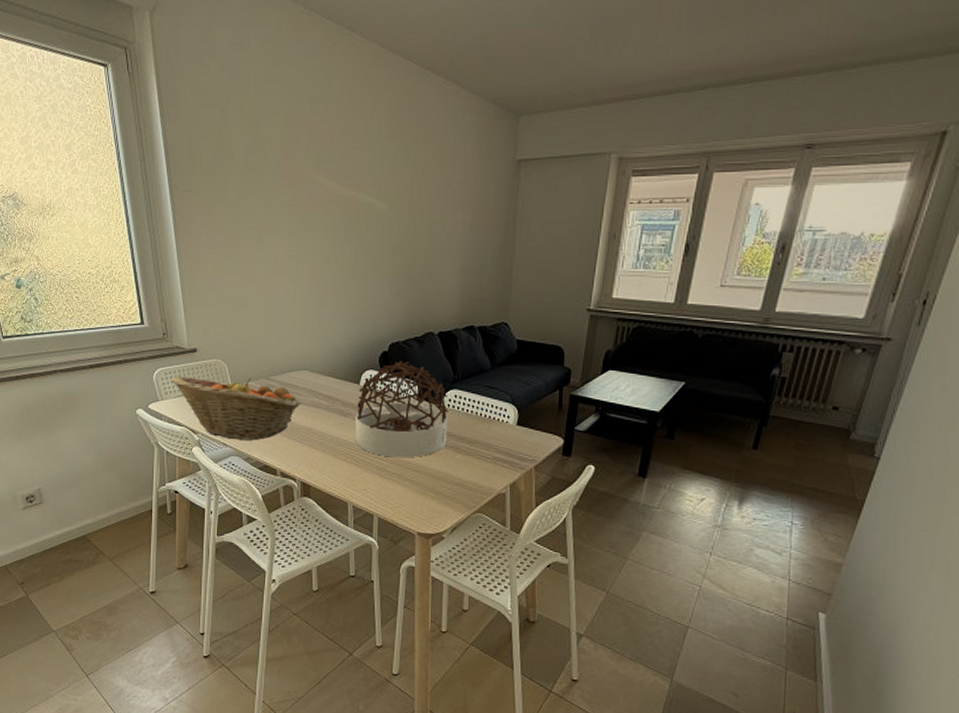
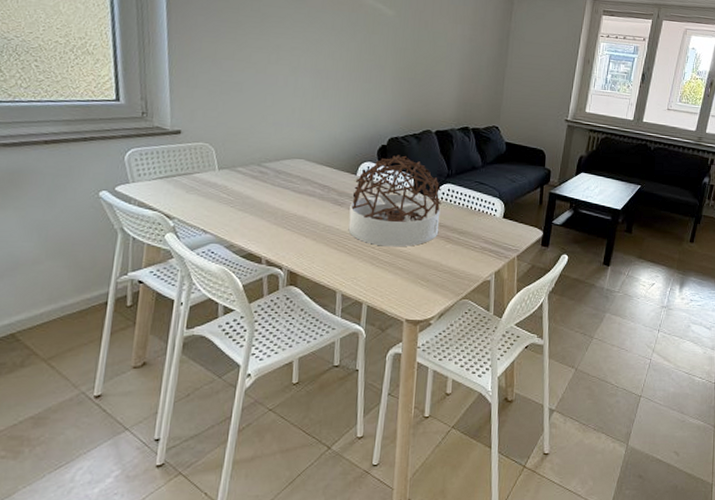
fruit basket: present [171,376,302,441] -> none [146,157,295,228]

